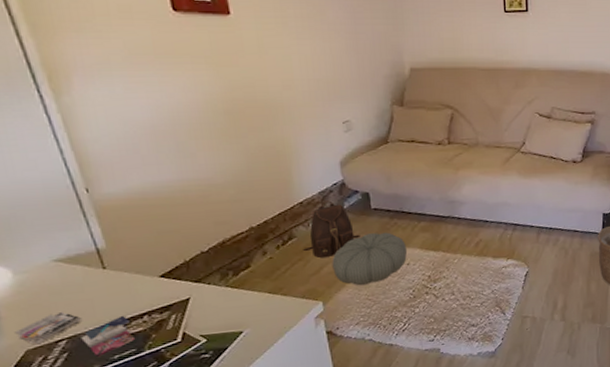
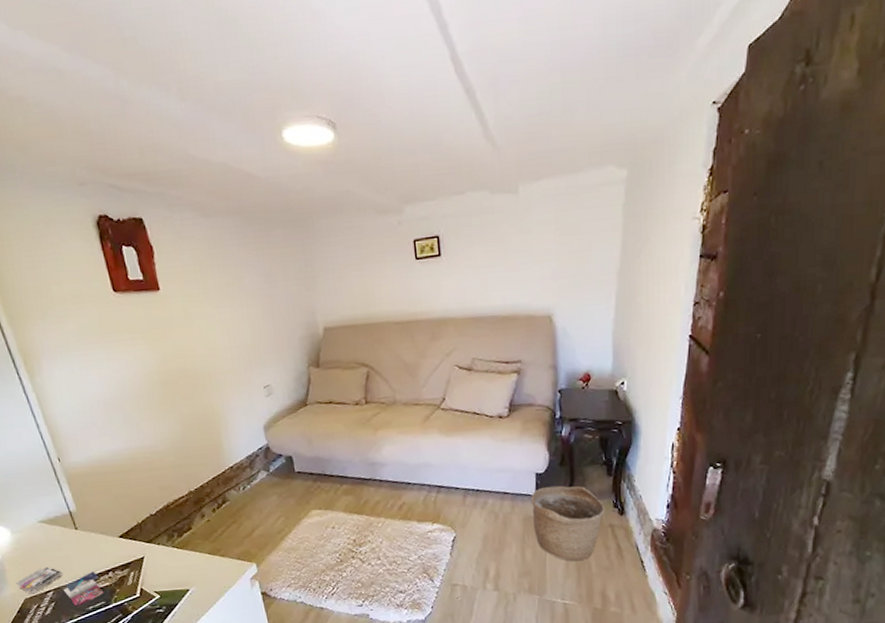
backpack: present [303,200,360,258] -> none [236,465,287,521]
pouf: present [332,232,408,286] -> none [262,495,332,549]

